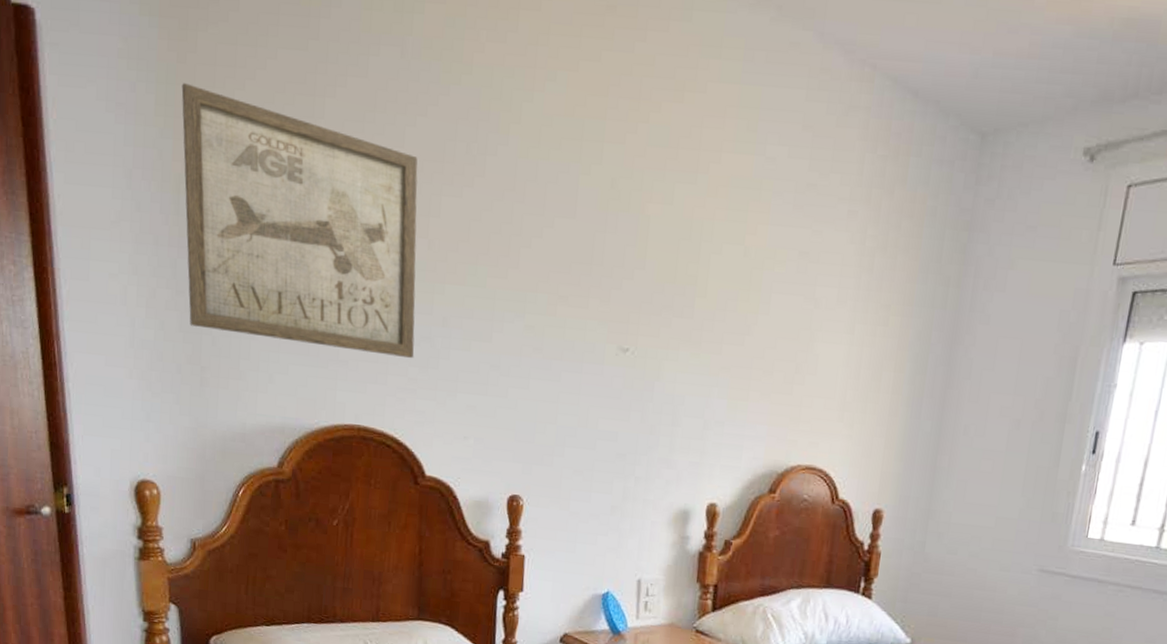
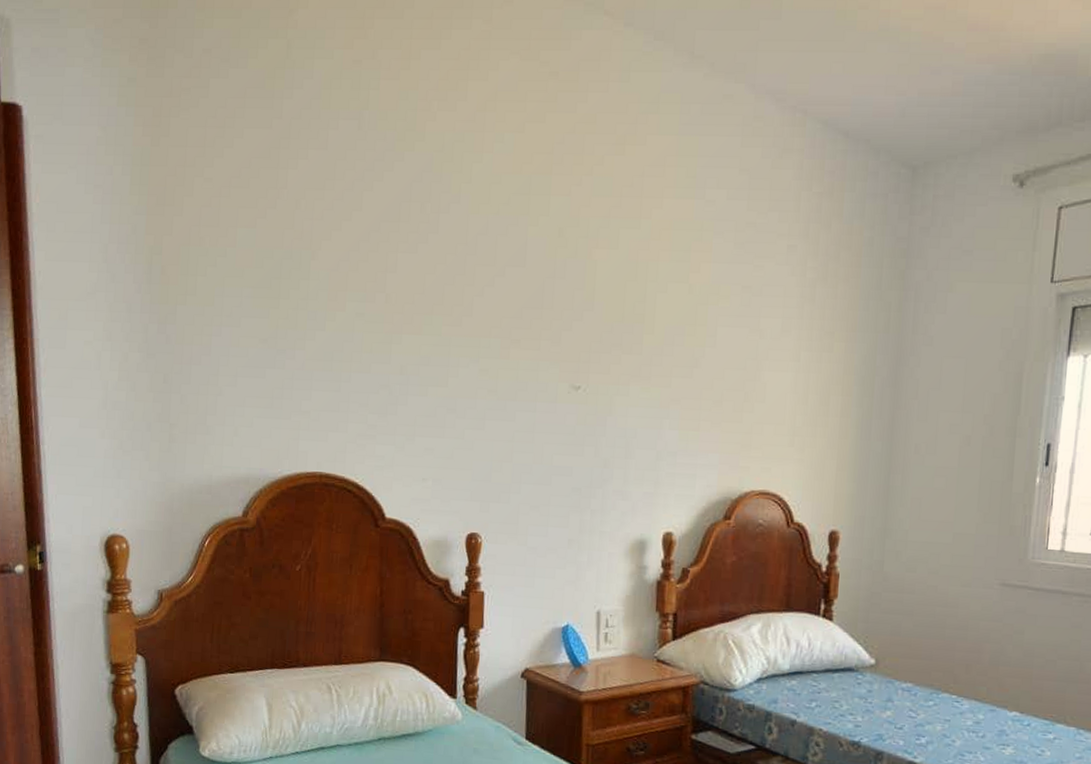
wall art: present [181,83,418,359] -> none [155,164,375,407]

